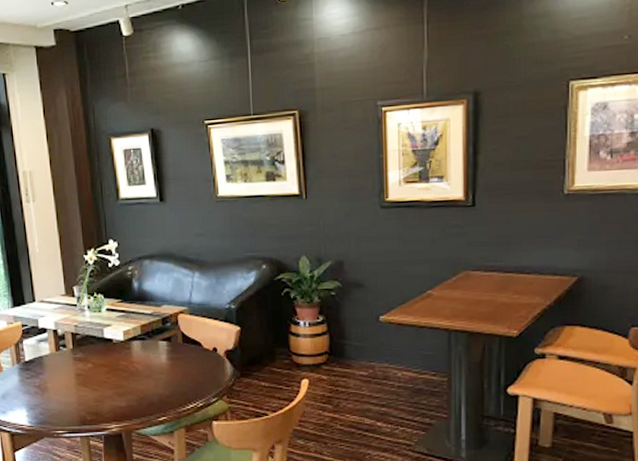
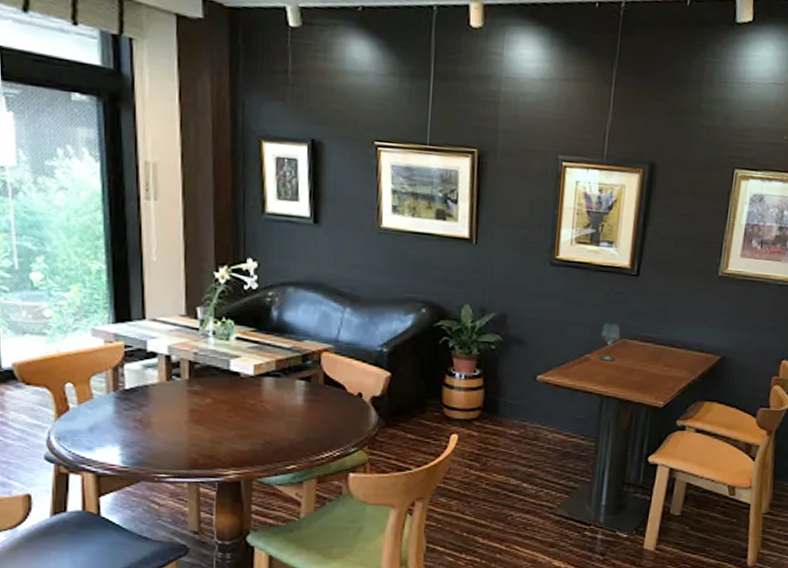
wine glass: none [440,255,462,295] -> present [600,321,621,362]

